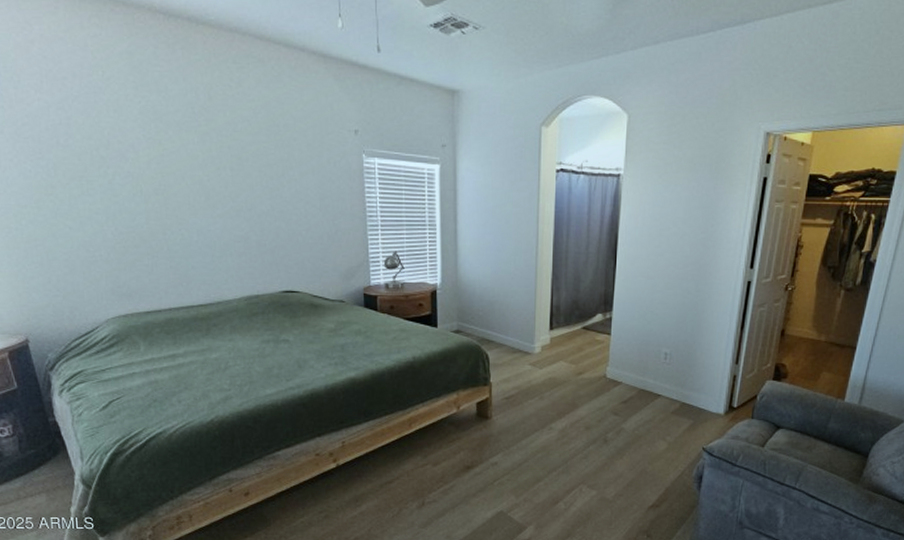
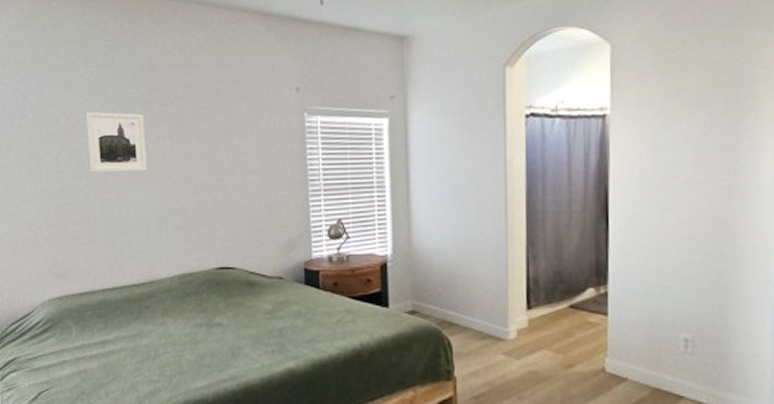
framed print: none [140,137,209,200] -> present [86,111,147,173]

